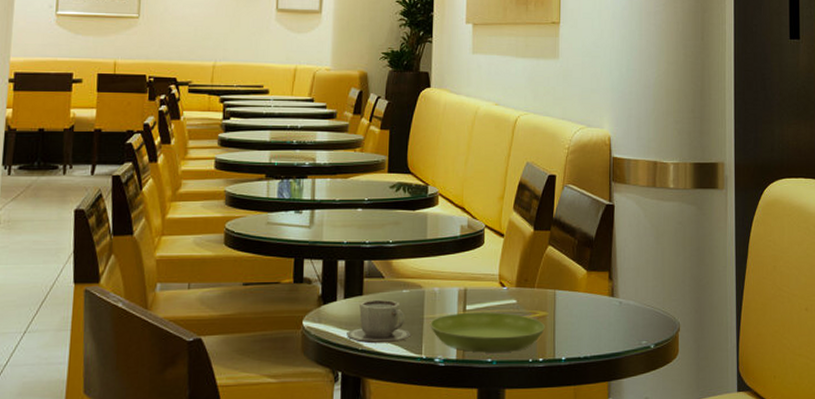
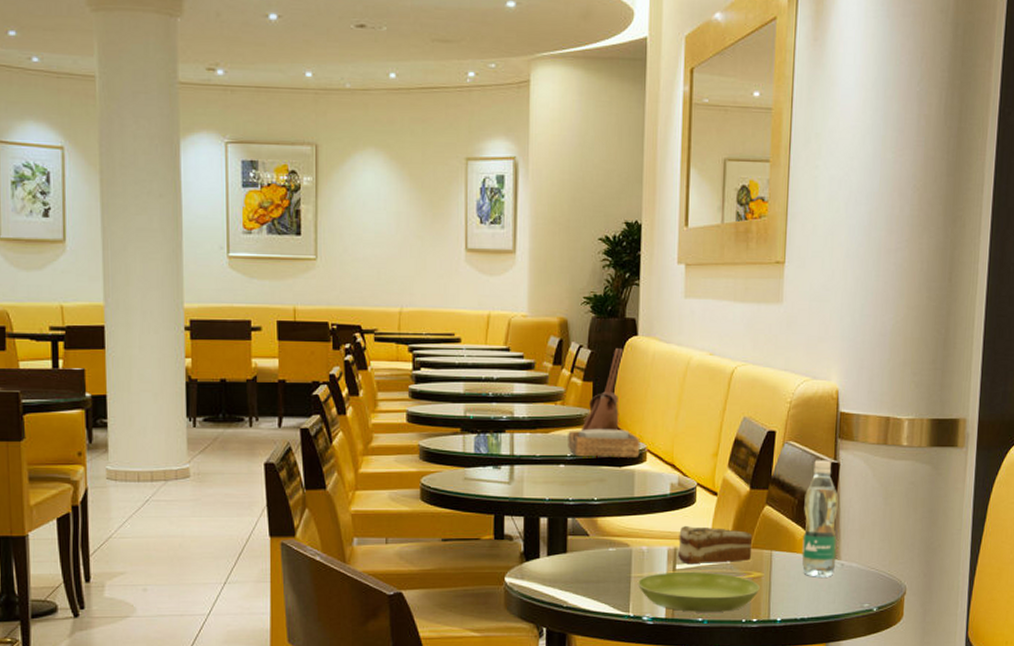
cup: present [347,299,411,344] -> none [551,557,618,601]
napkin holder: none [365,174,433,201] -> present [568,428,640,457]
handbag: none [377,99,417,176] -> present [580,348,622,431]
cake slice: none [468,267,537,304] -> present [678,526,752,563]
bottle: none [583,202,615,316] -> present [801,460,839,577]

